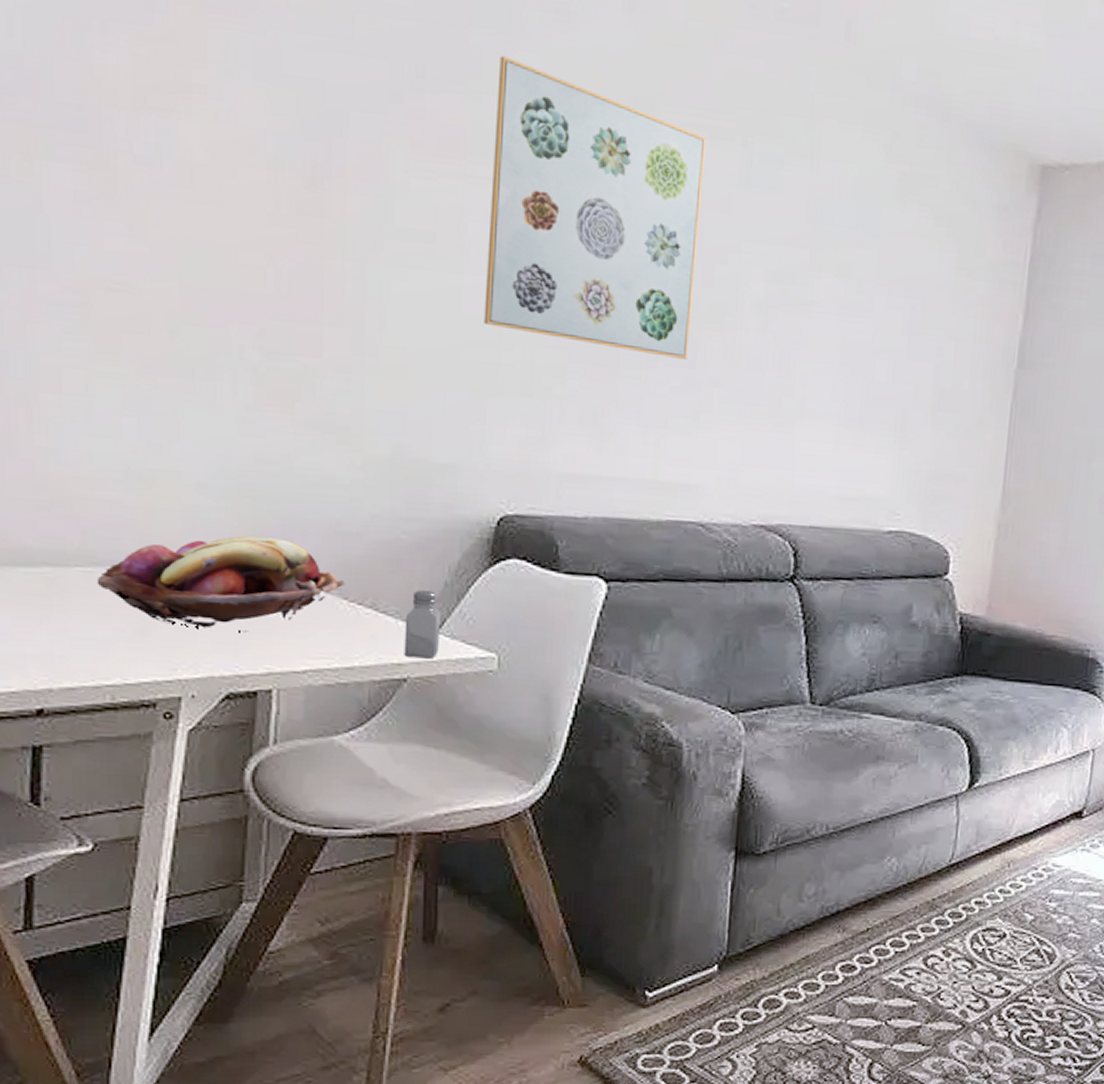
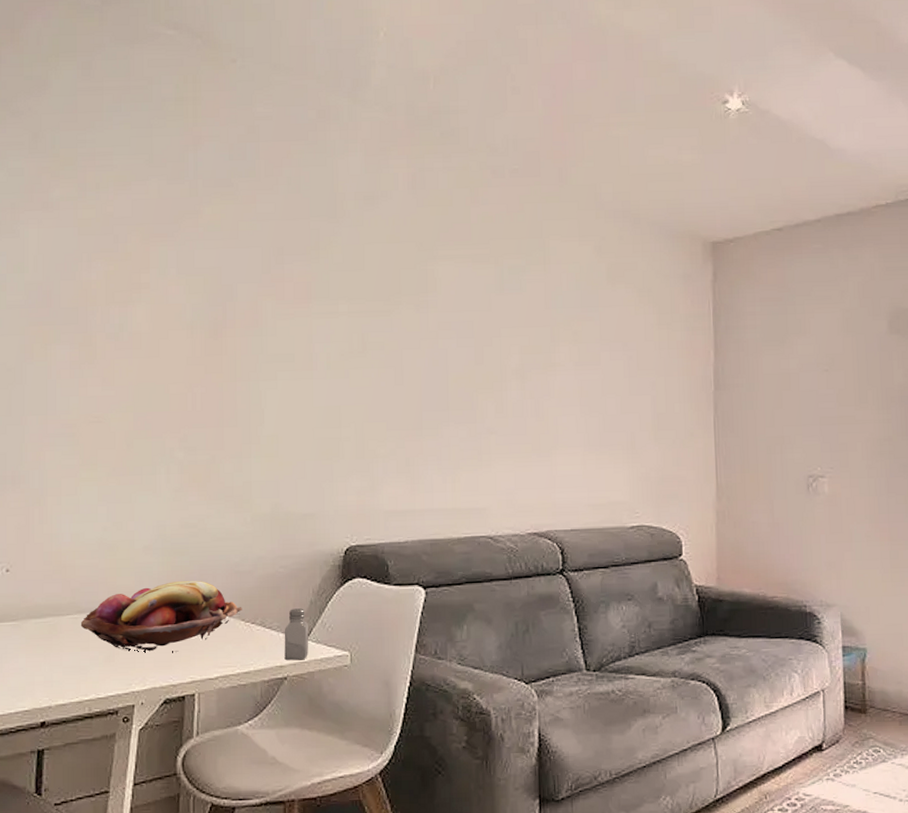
wall art: present [484,55,706,361] -> none [328,232,471,418]

